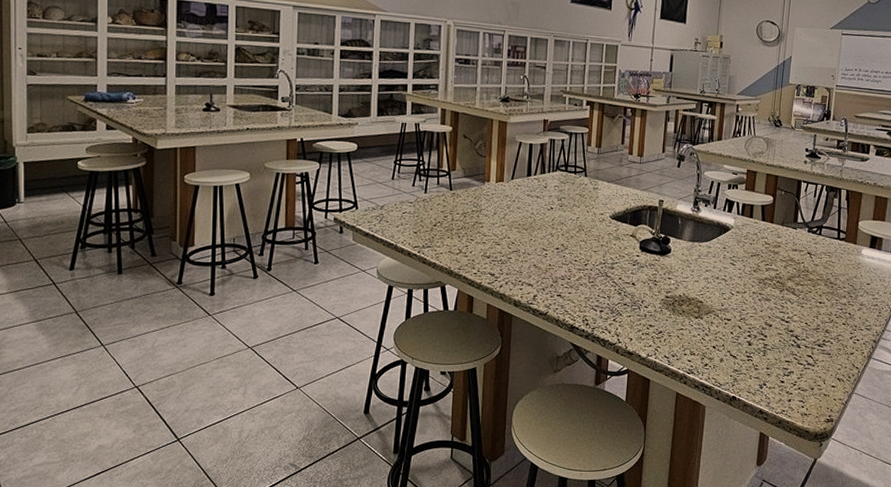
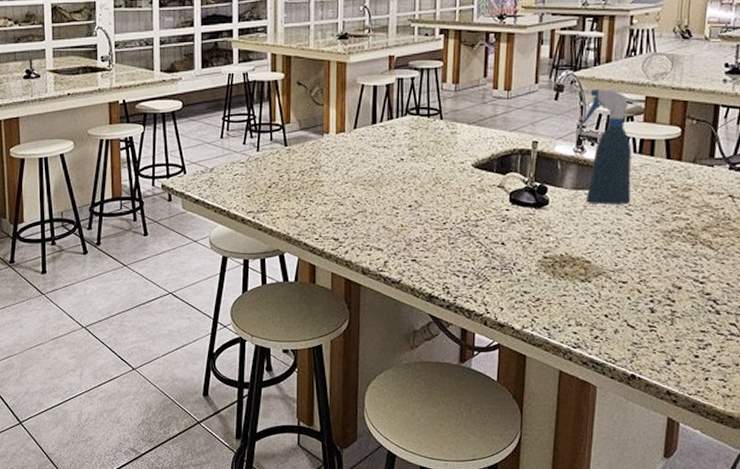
spray bottle: none [698,160,741,256] -> present [582,88,638,205]

